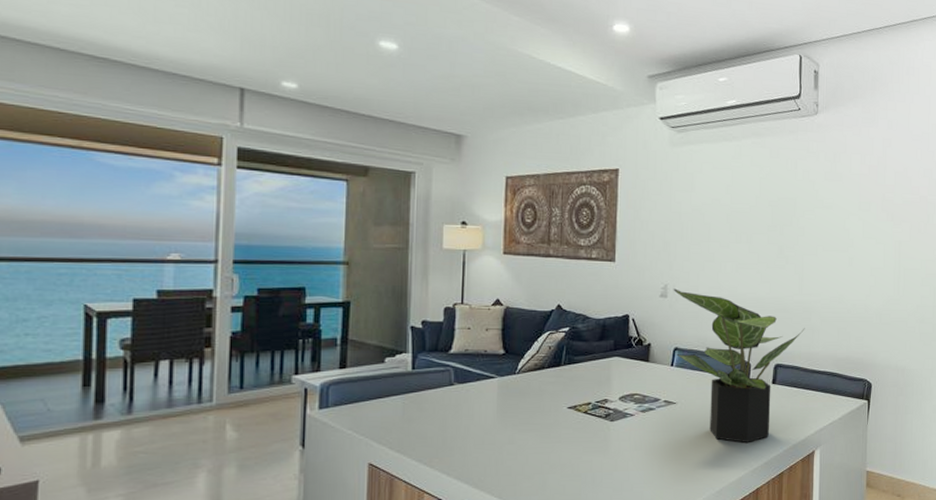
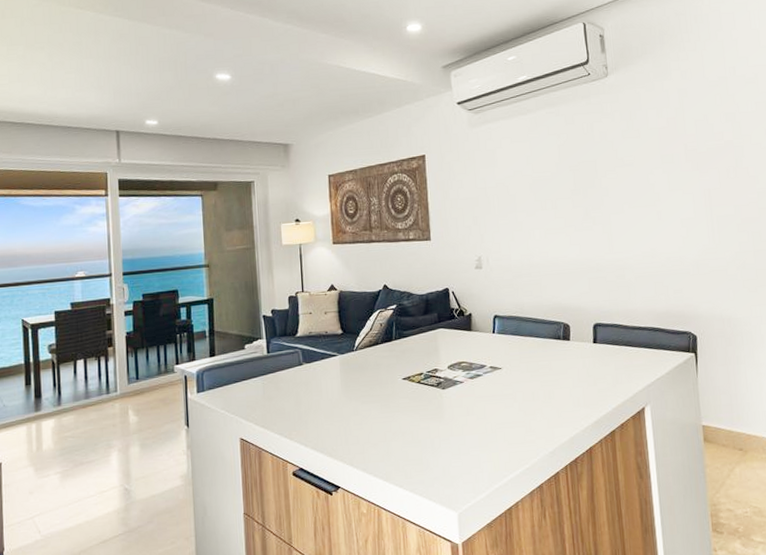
potted plant: present [673,288,805,443] -> none [487,259,620,403]

